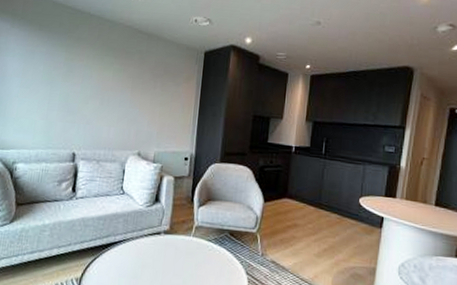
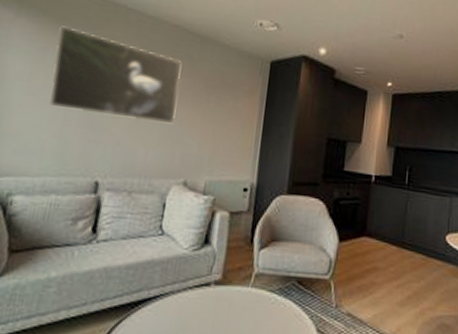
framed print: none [37,32,134,107] -> present [48,25,182,125]

